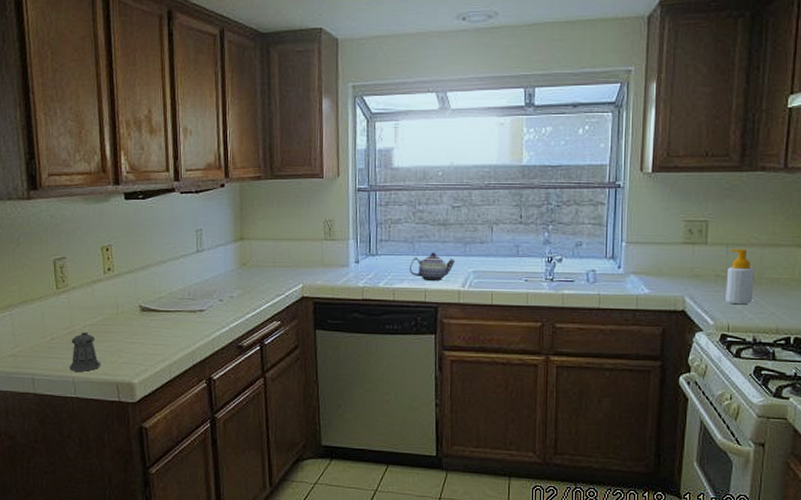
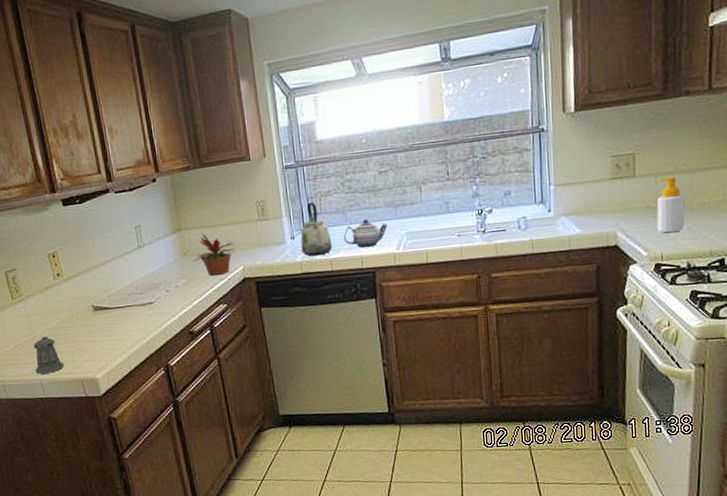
potted plant: none [250,245,297,290] -> present [191,232,236,276]
kettle: none [365,228,397,283] -> present [300,202,333,256]

